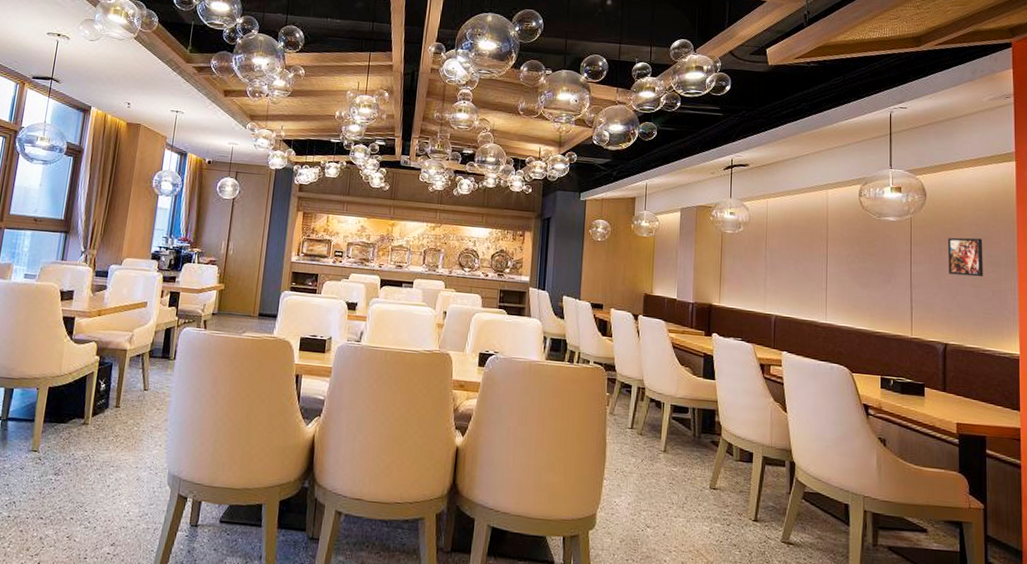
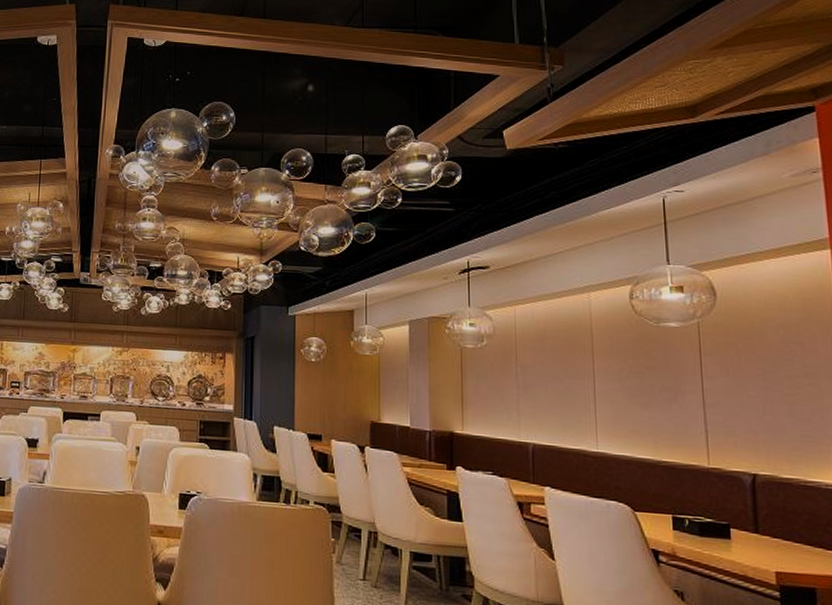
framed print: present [947,237,983,277] -> none [747,344,798,392]

